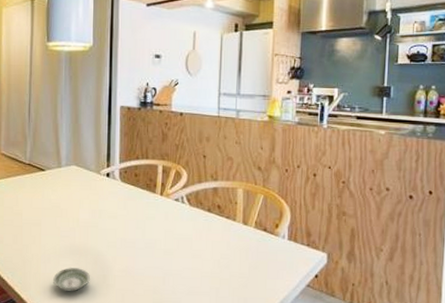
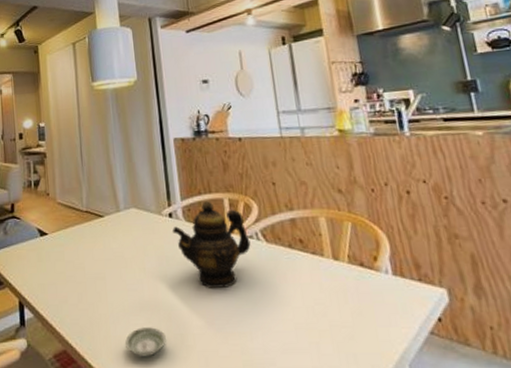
teapot: none [107,166,176,240] -> present [172,201,251,288]

